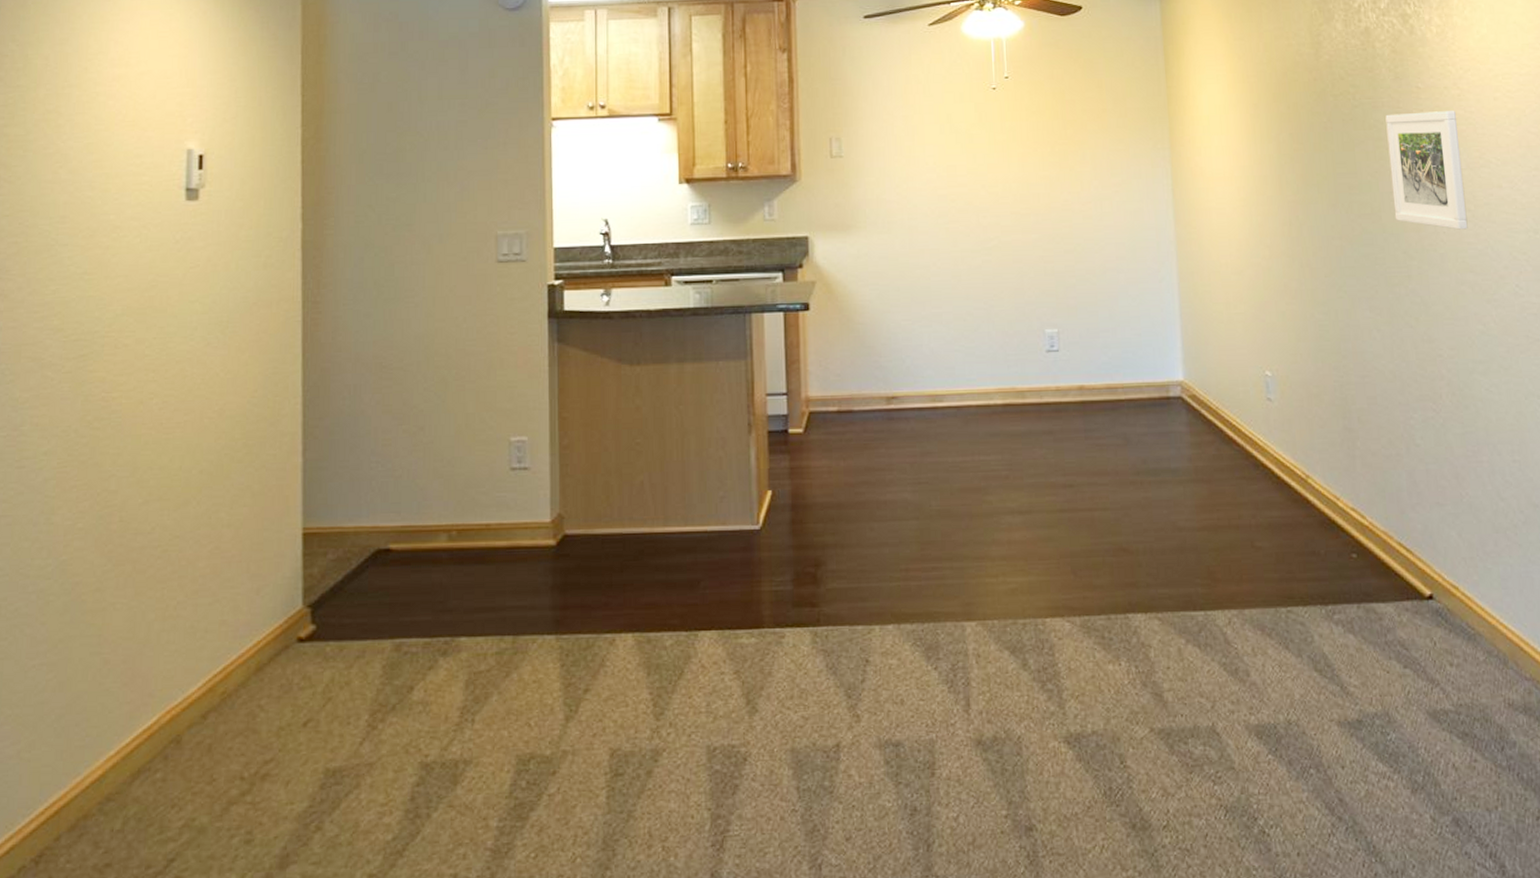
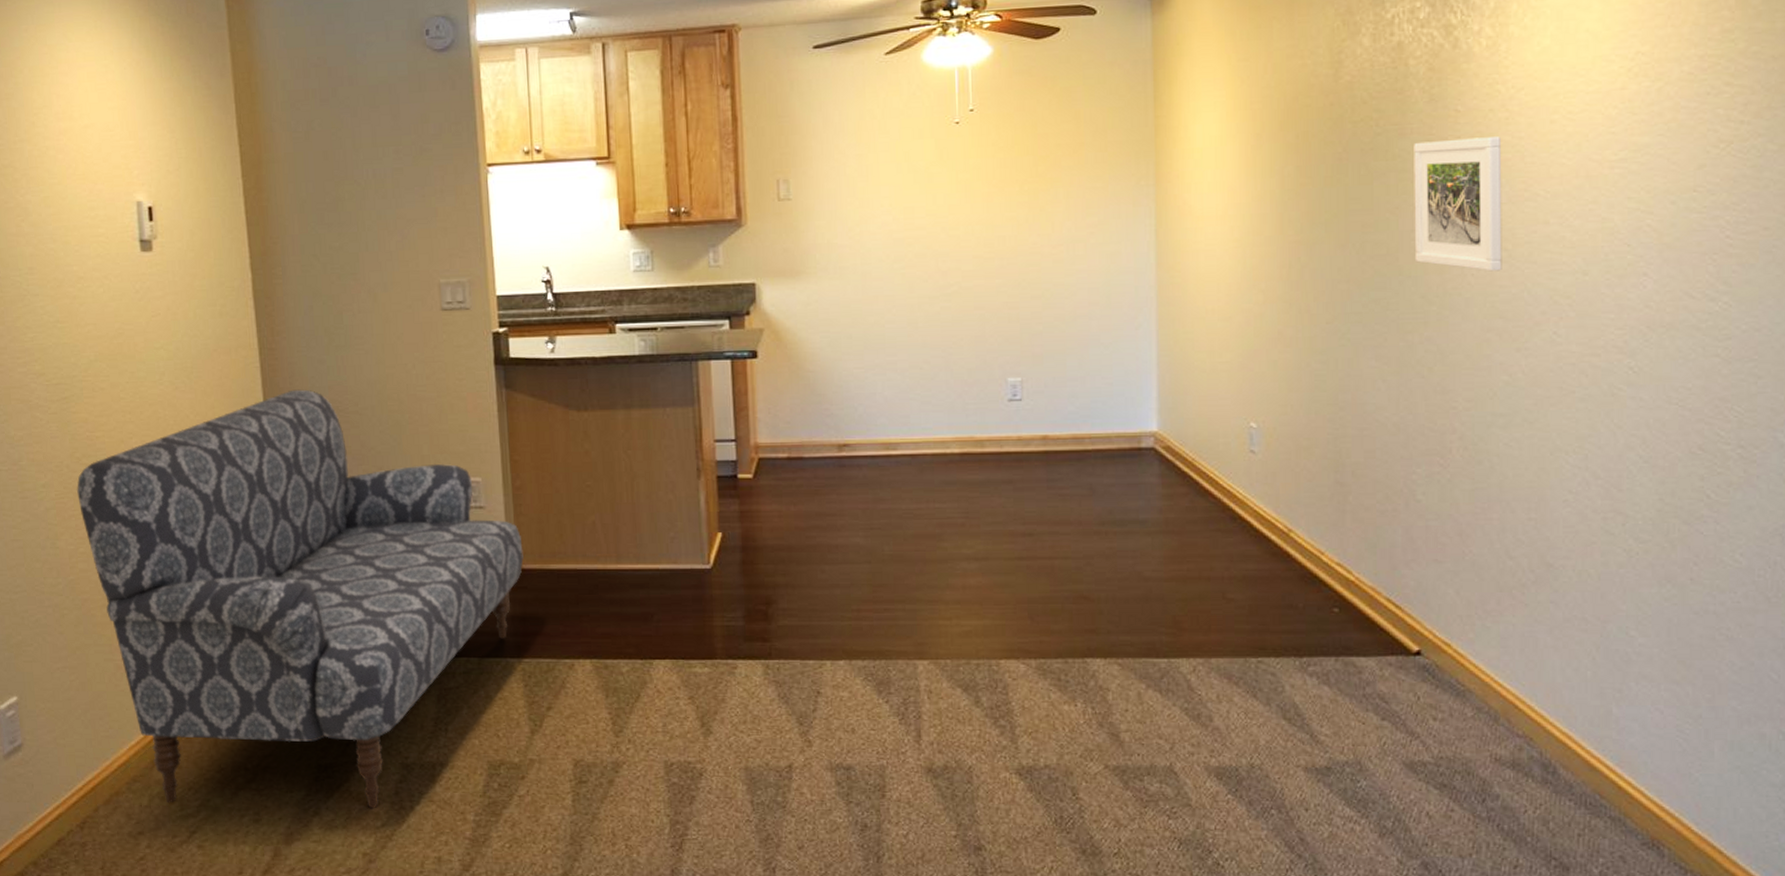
sofa: none [82,344,567,826] -> present [76,389,524,809]

